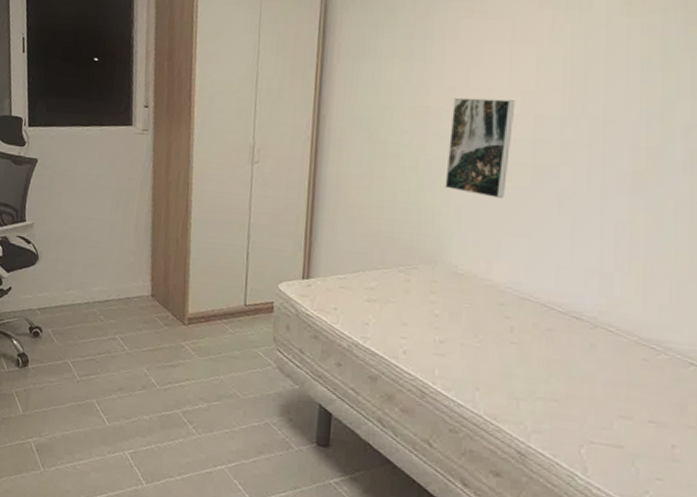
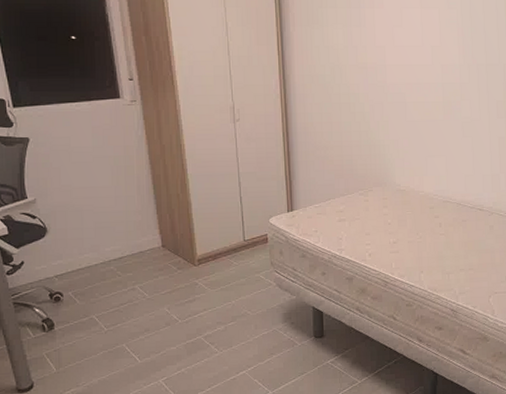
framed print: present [445,97,516,199] -> none [384,54,428,130]

